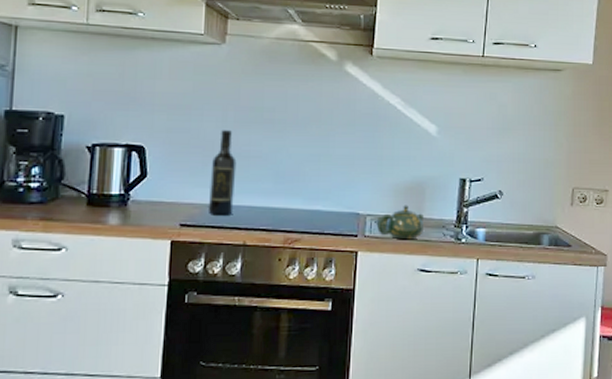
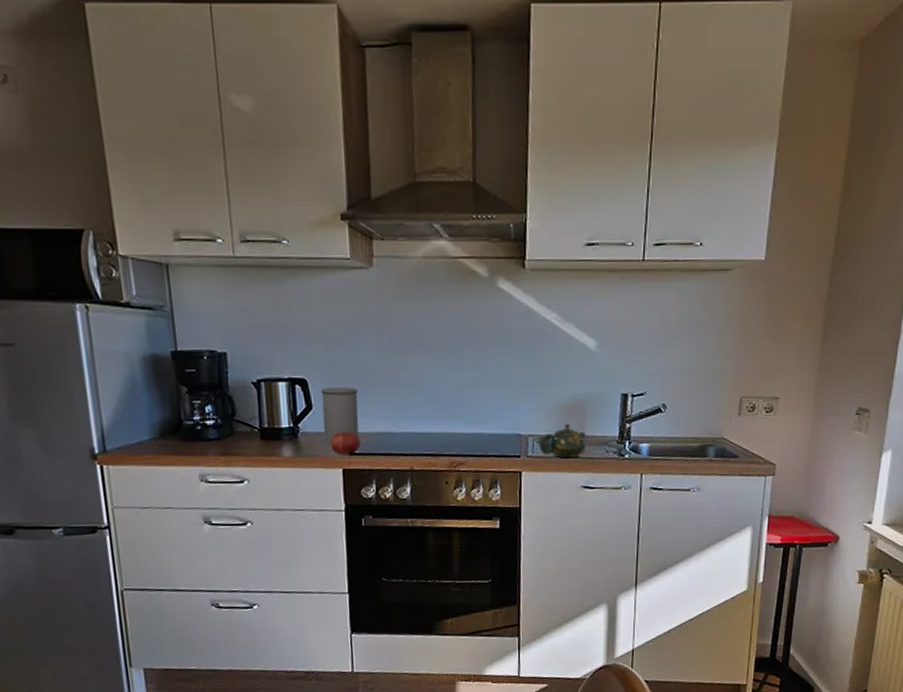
canister: none [155,155,197,215] -> present [321,387,359,445]
fruit: none [161,199,194,226] -> present [330,429,361,455]
wine bottle: present [208,130,237,215] -> none [372,358,398,443]

